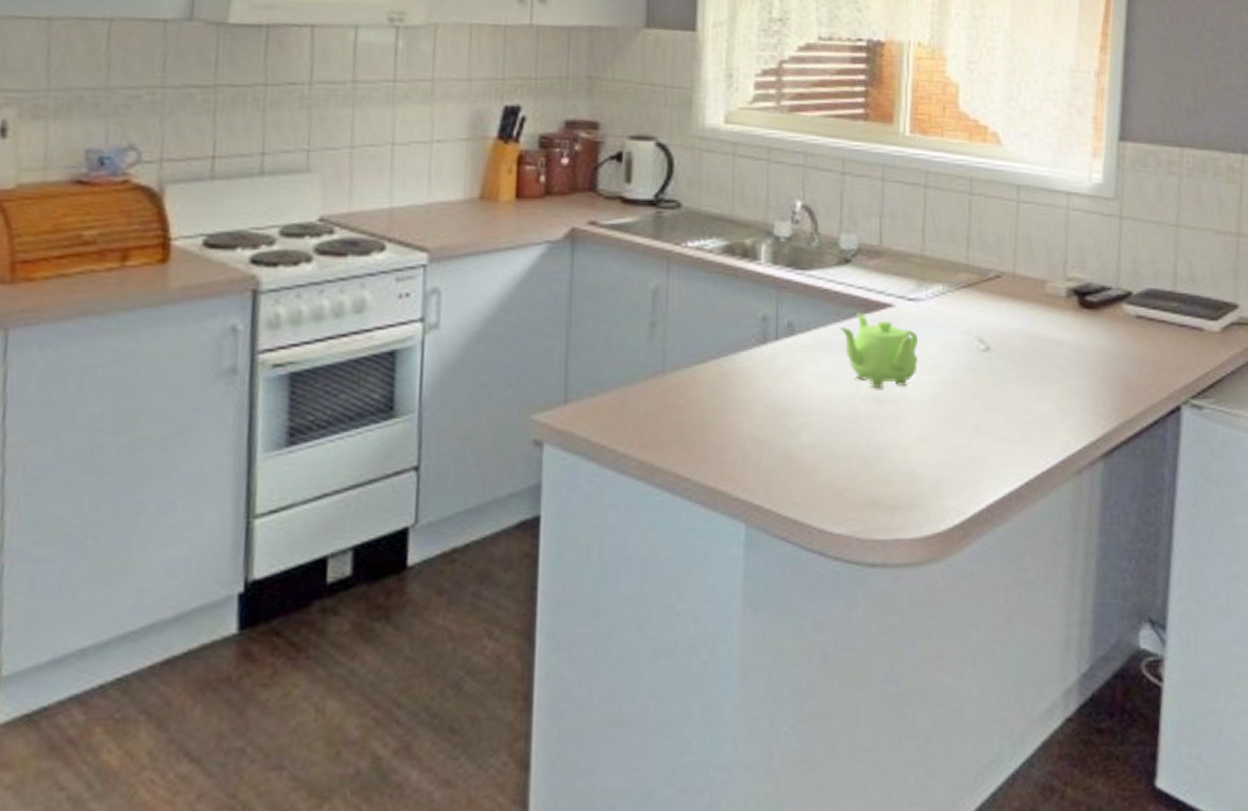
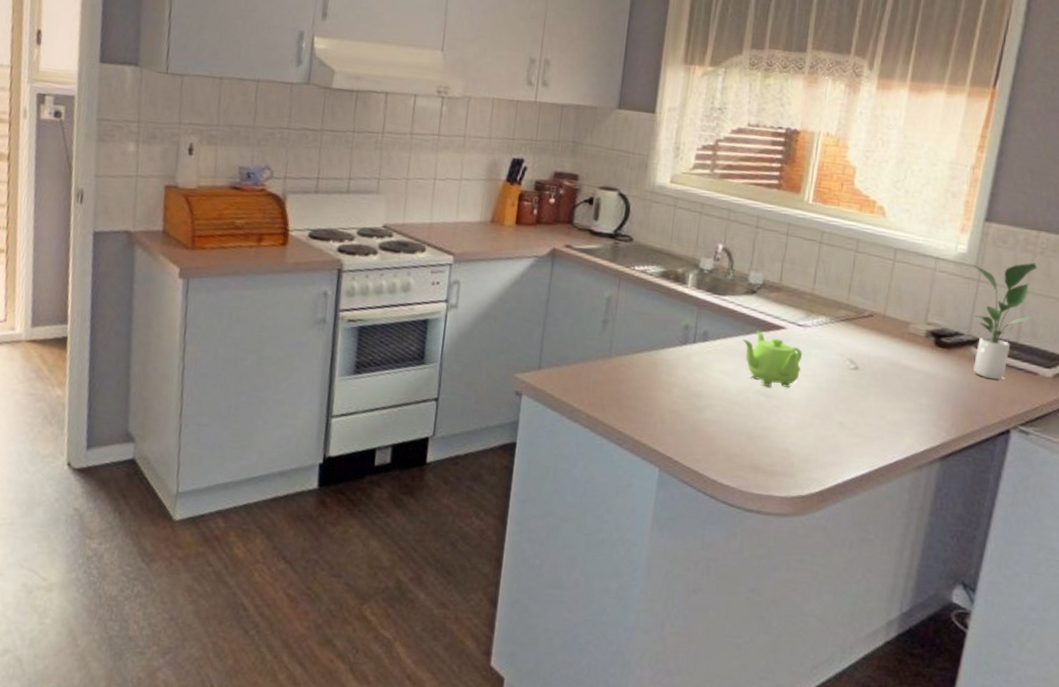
potted plant: none [1111,188,1189,343] -> present [972,262,1037,380]

